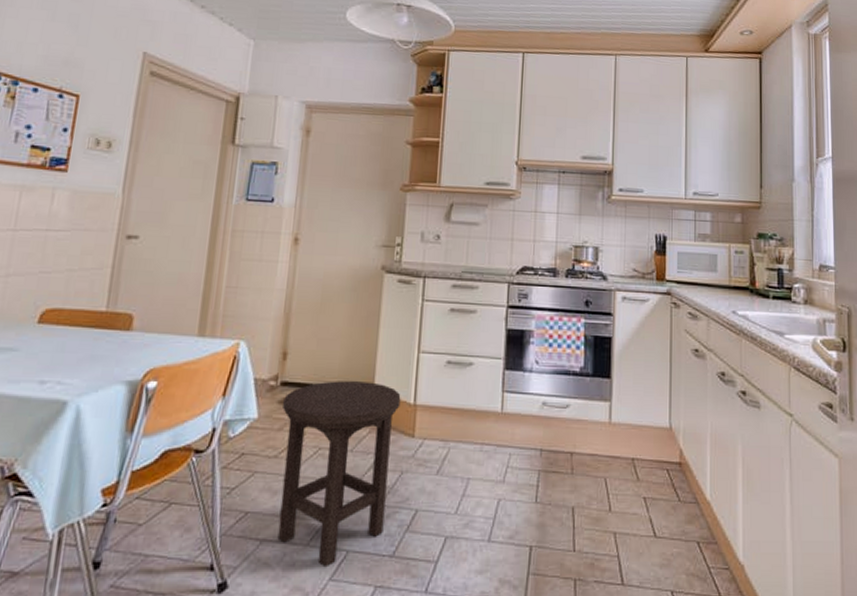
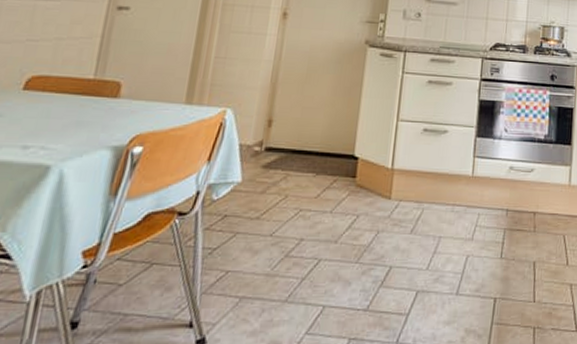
stool: present [277,381,401,568] -> none [256,147,380,322]

